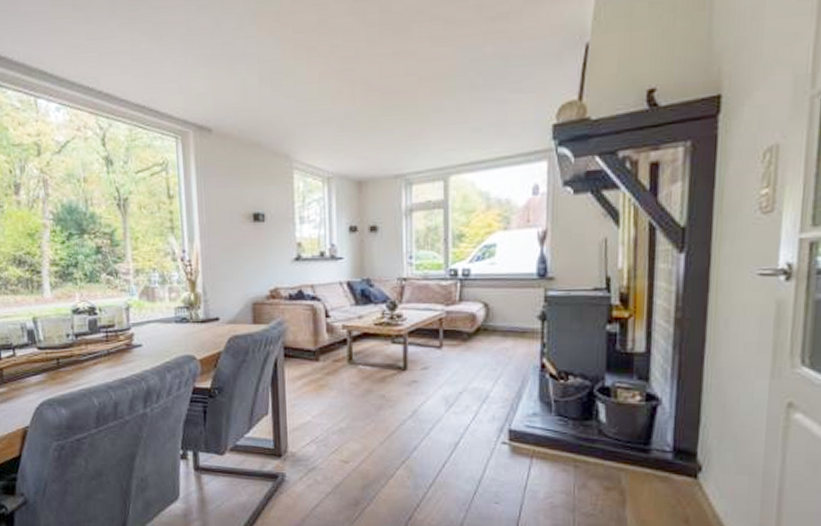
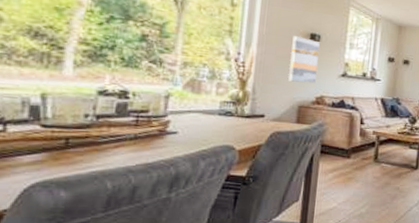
wall art: none [235,220,267,275] -> present [288,36,320,84]

